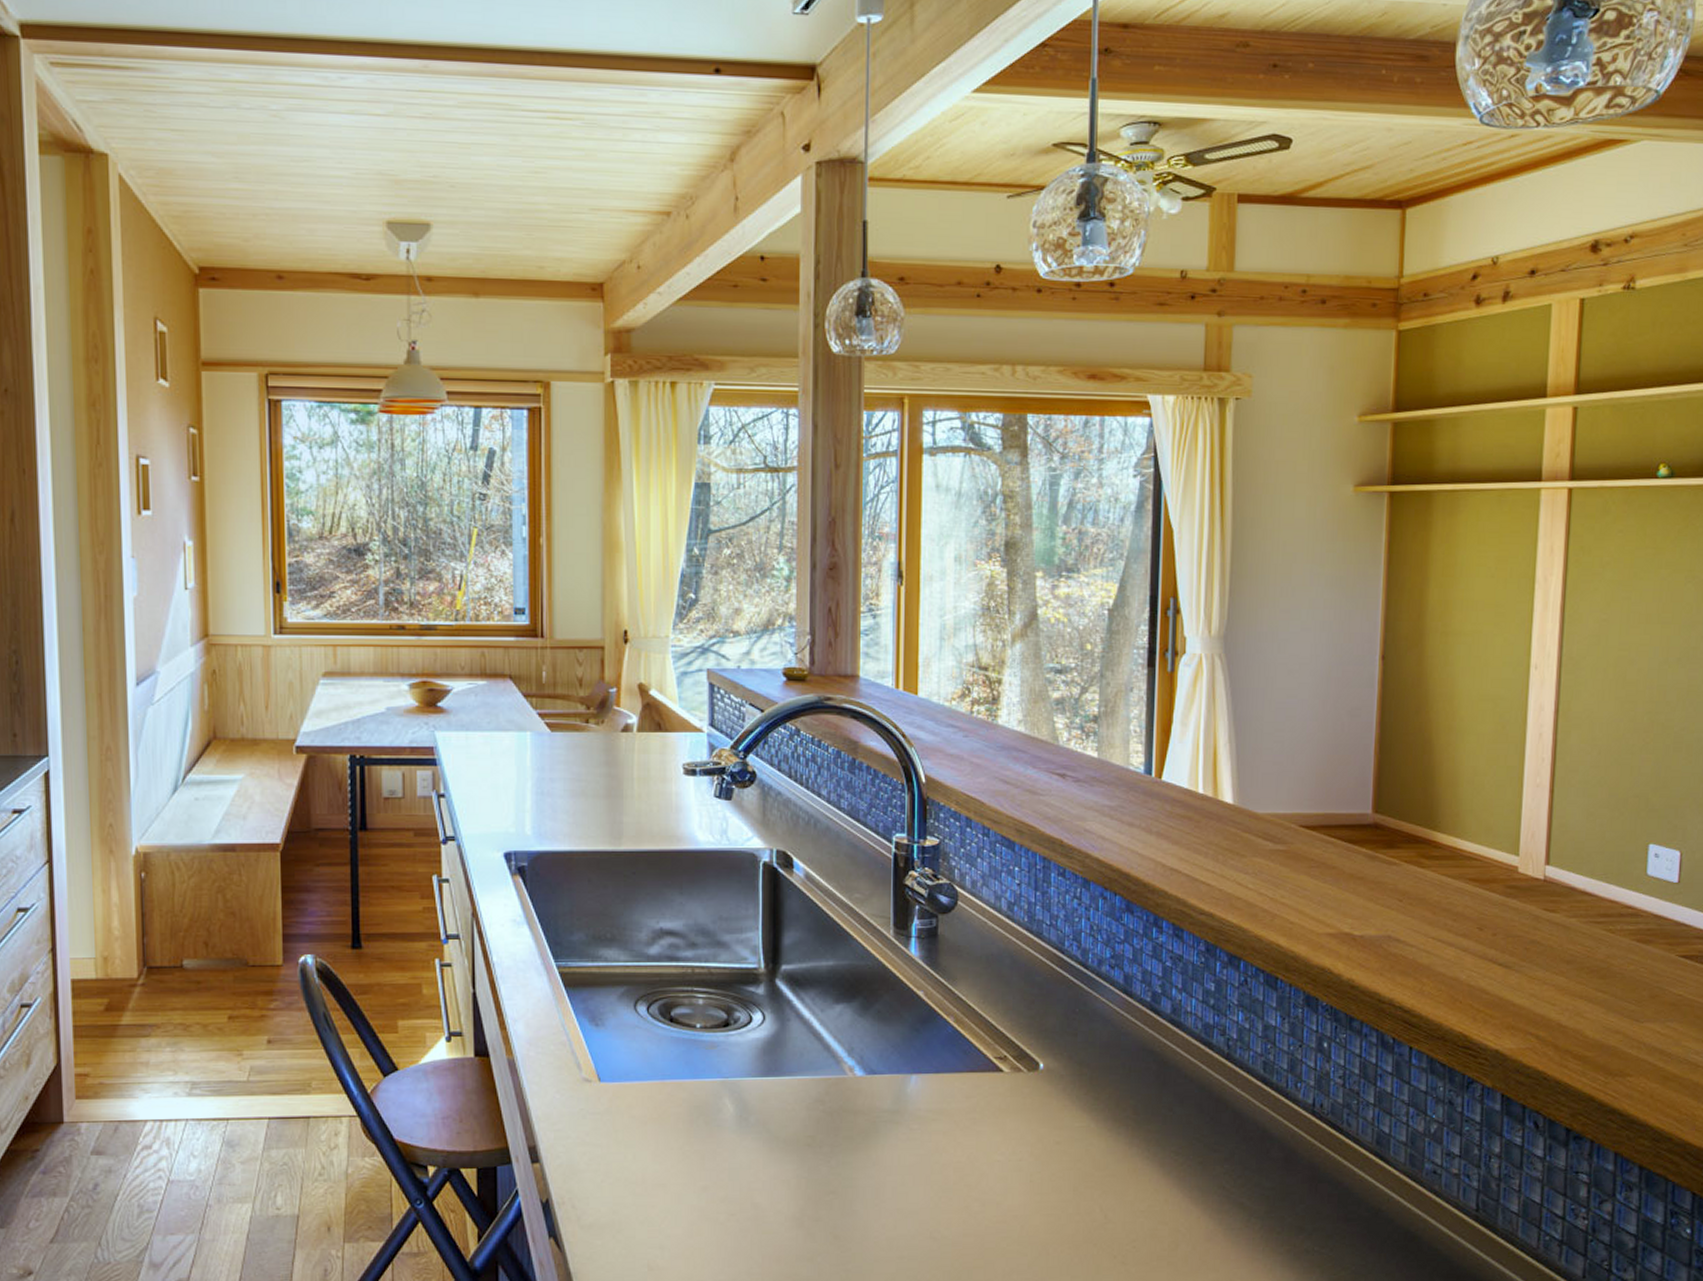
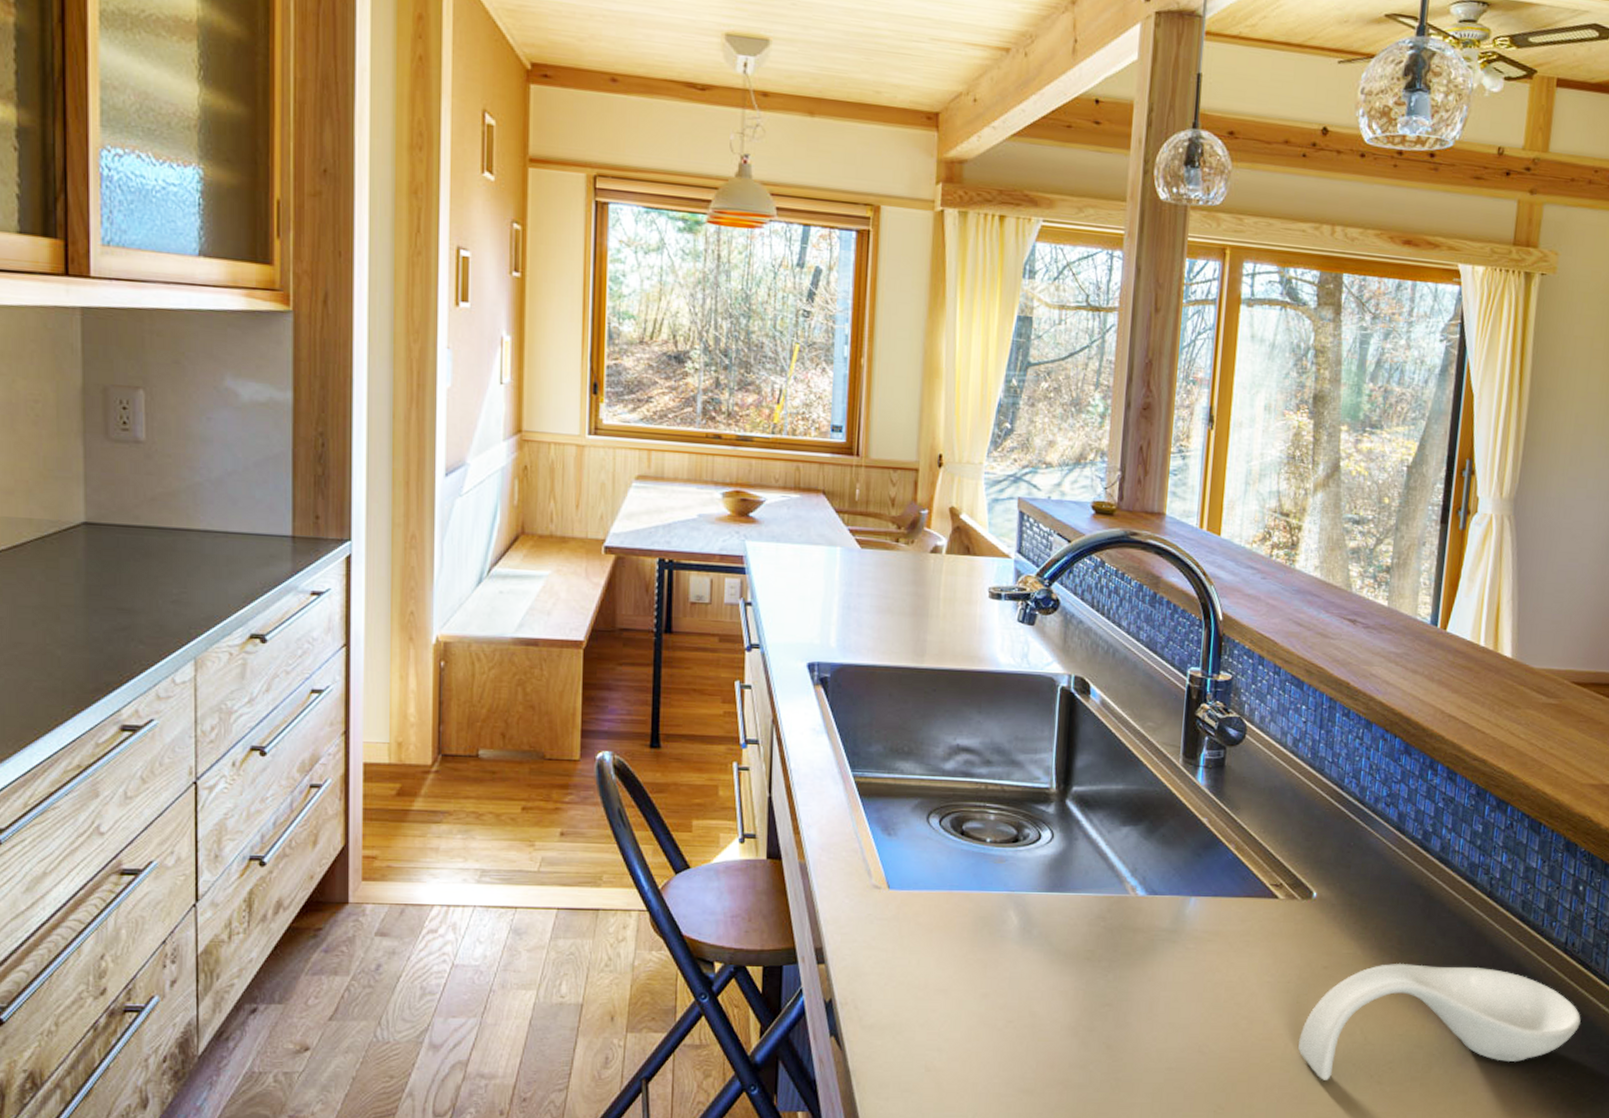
spoon rest: none [1035,1134,1336,1263] -> present [1298,963,1581,1080]

